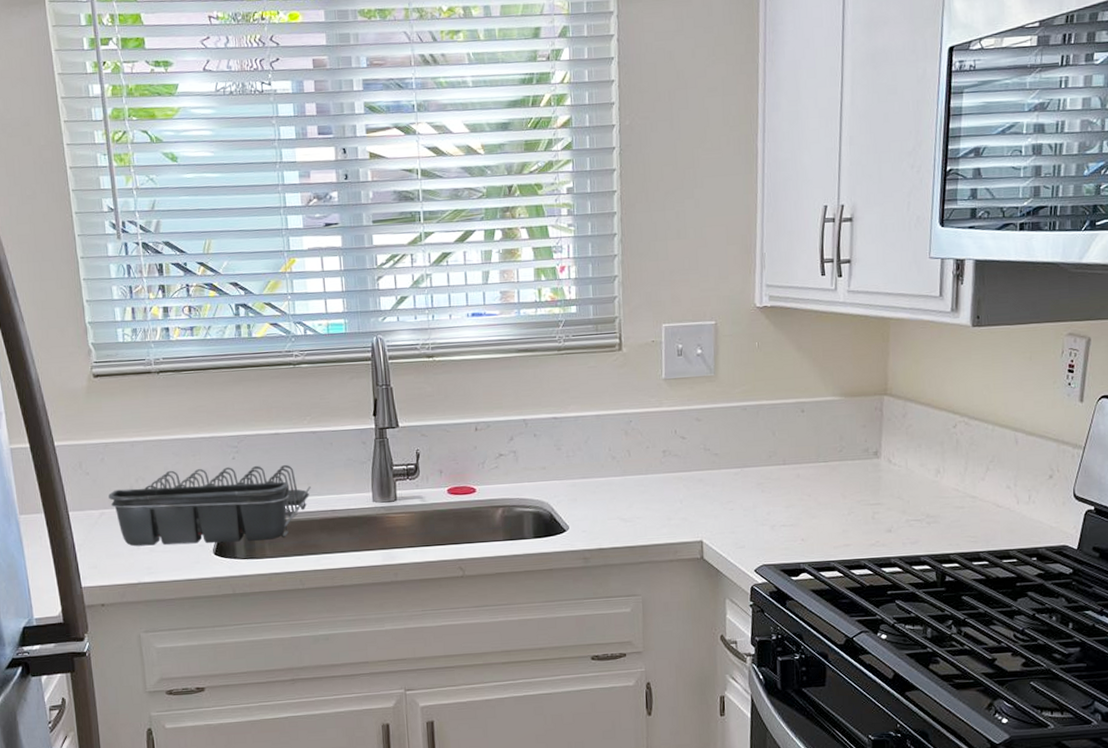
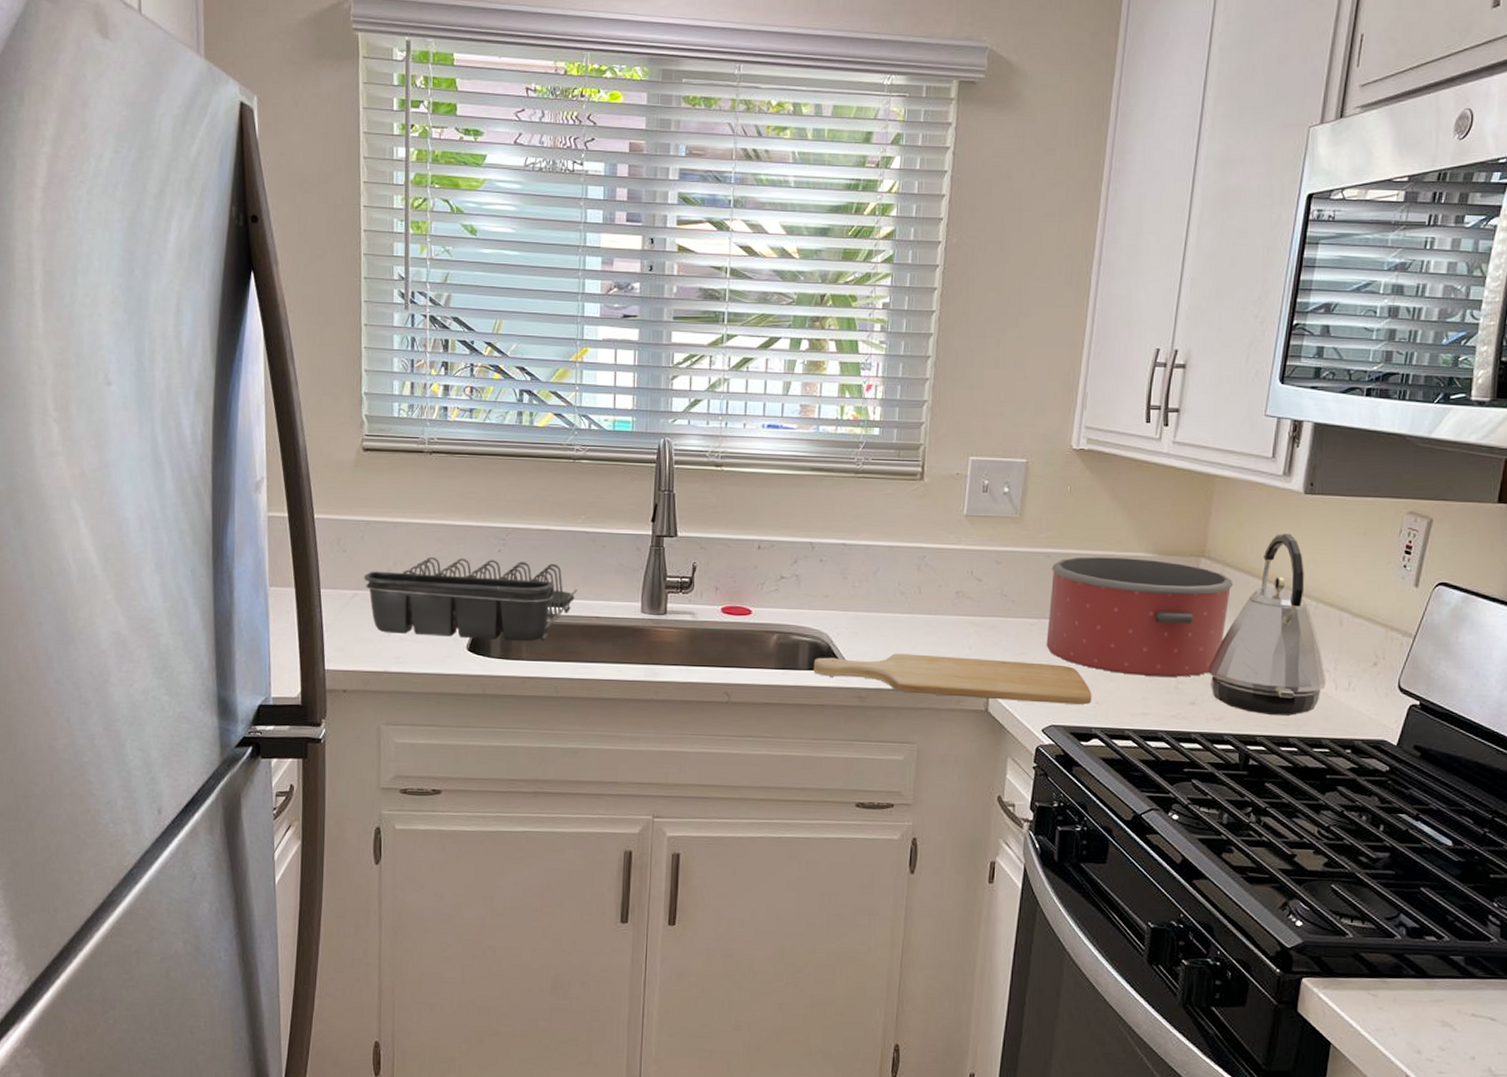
chopping board: none [538,508,797,550] -> present [813,653,1092,705]
cooking pot: none [748,402,915,511] -> present [1046,556,1233,677]
kettle: none [901,365,1009,534] -> present [1209,533,1327,716]

